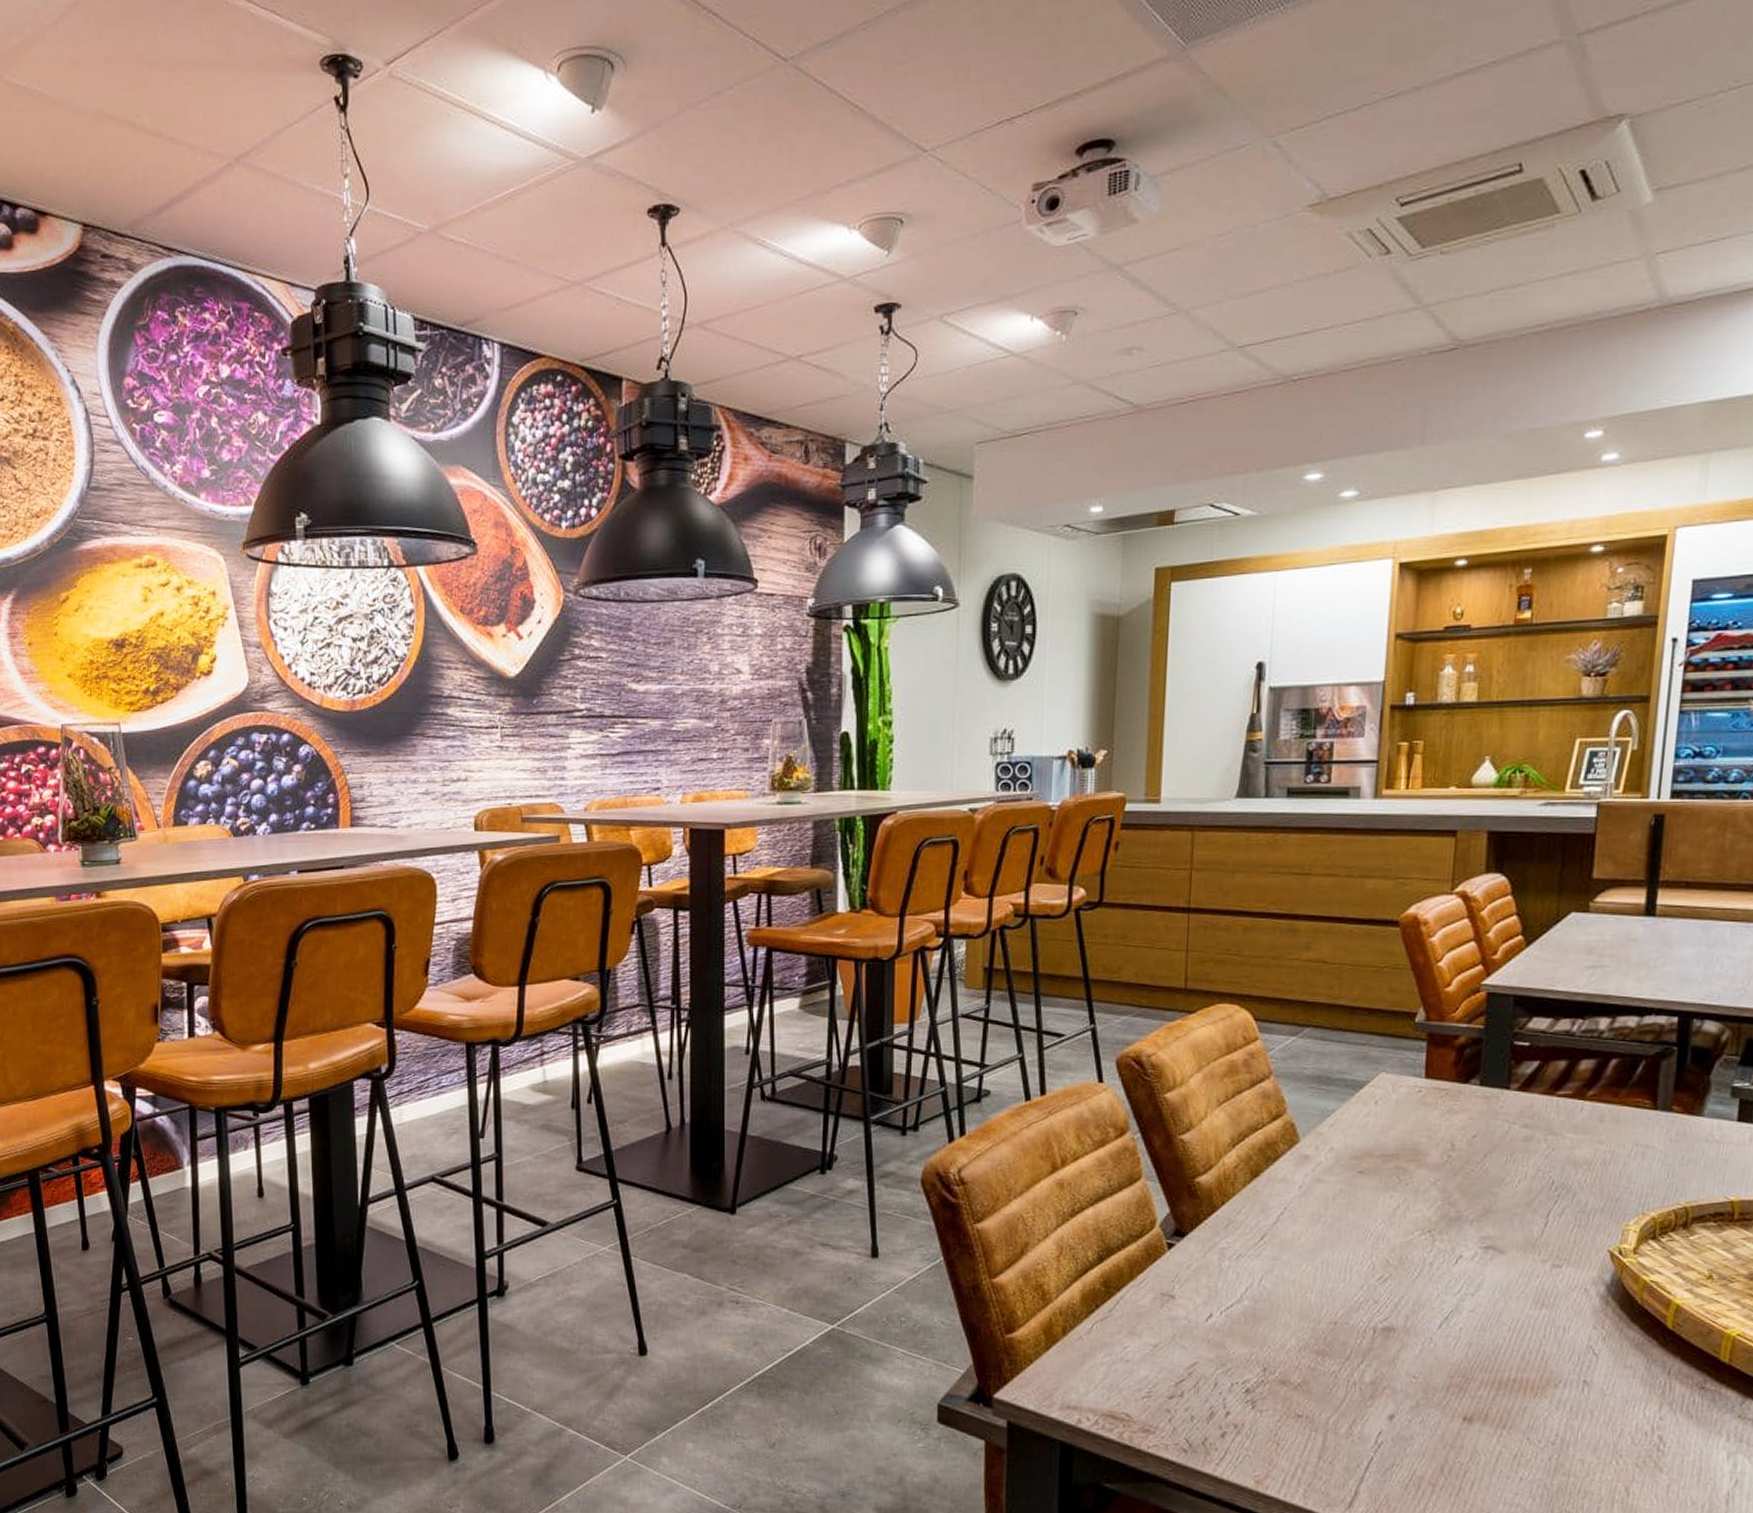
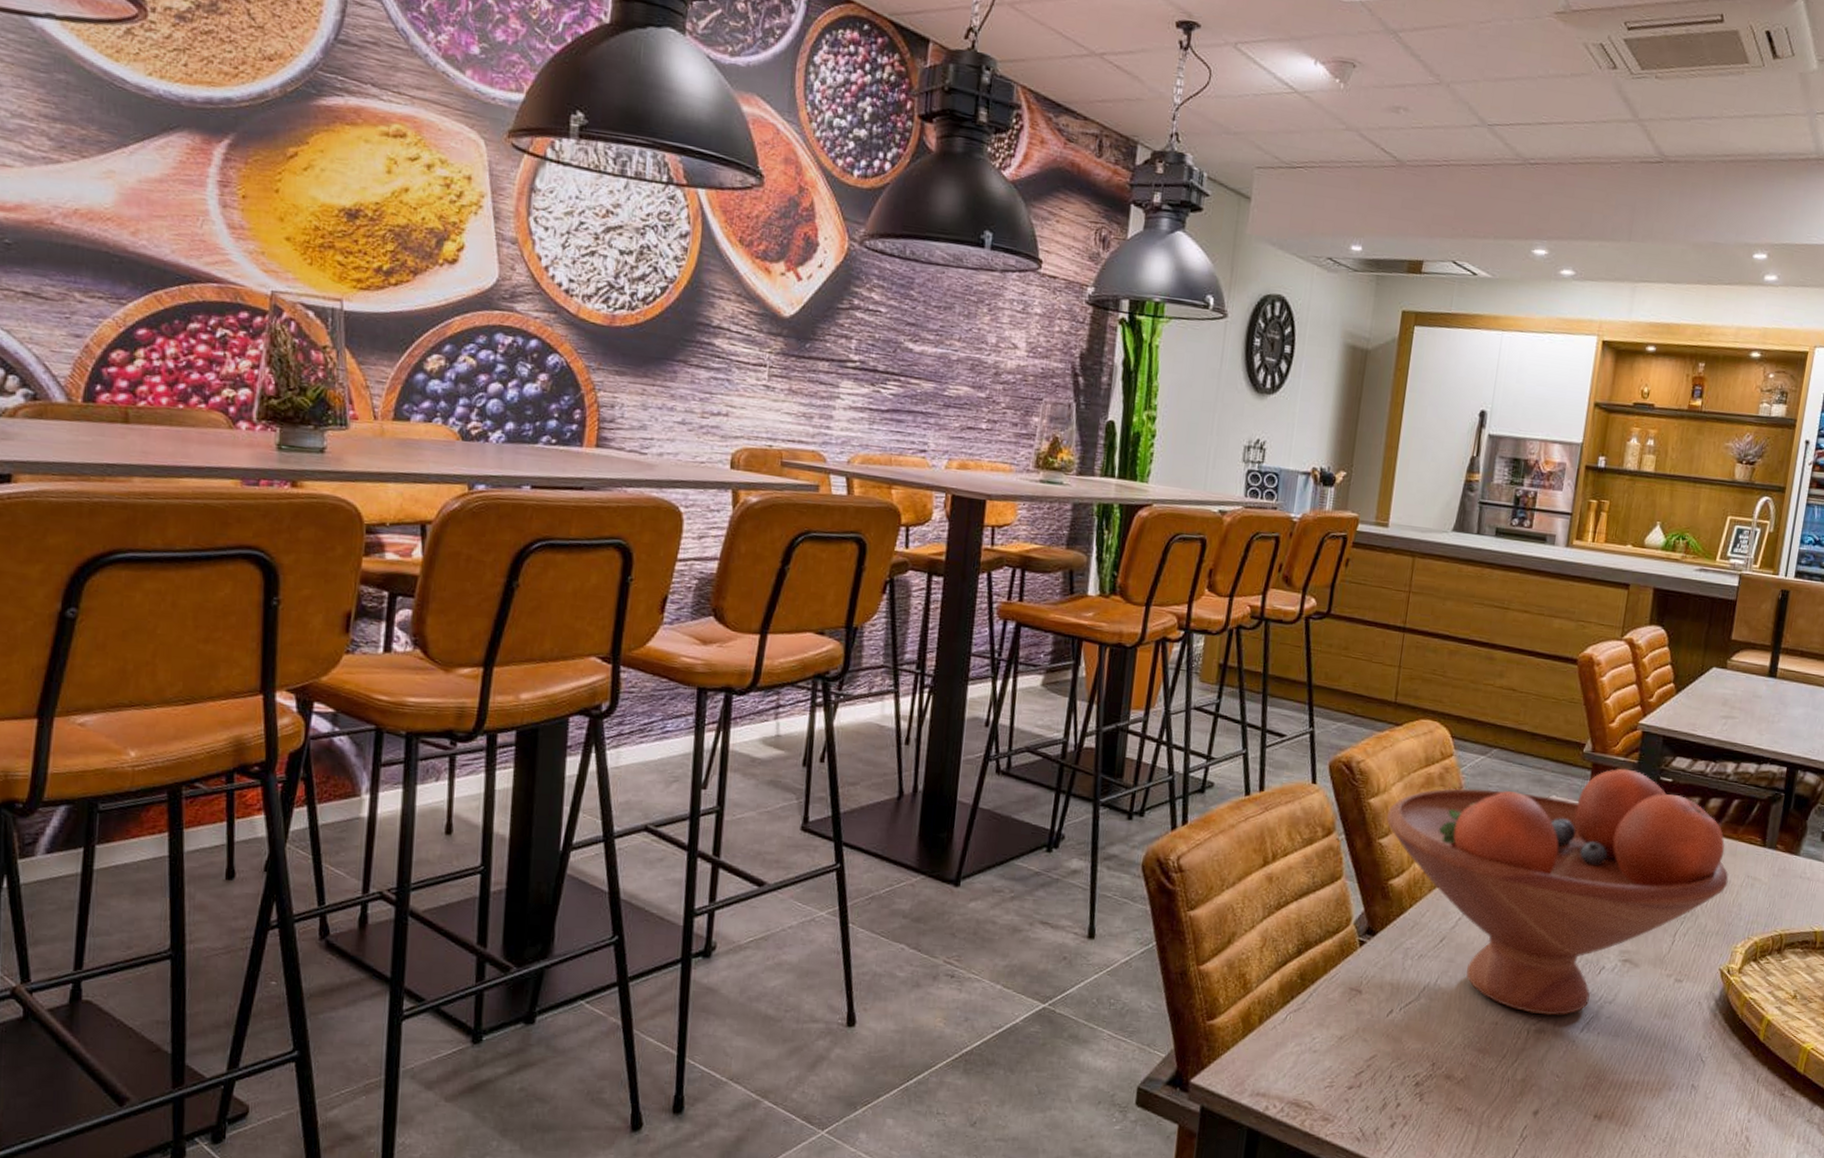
fruit bowl: none [1186,1036,1612,1312] -> present [1386,768,1729,1016]

